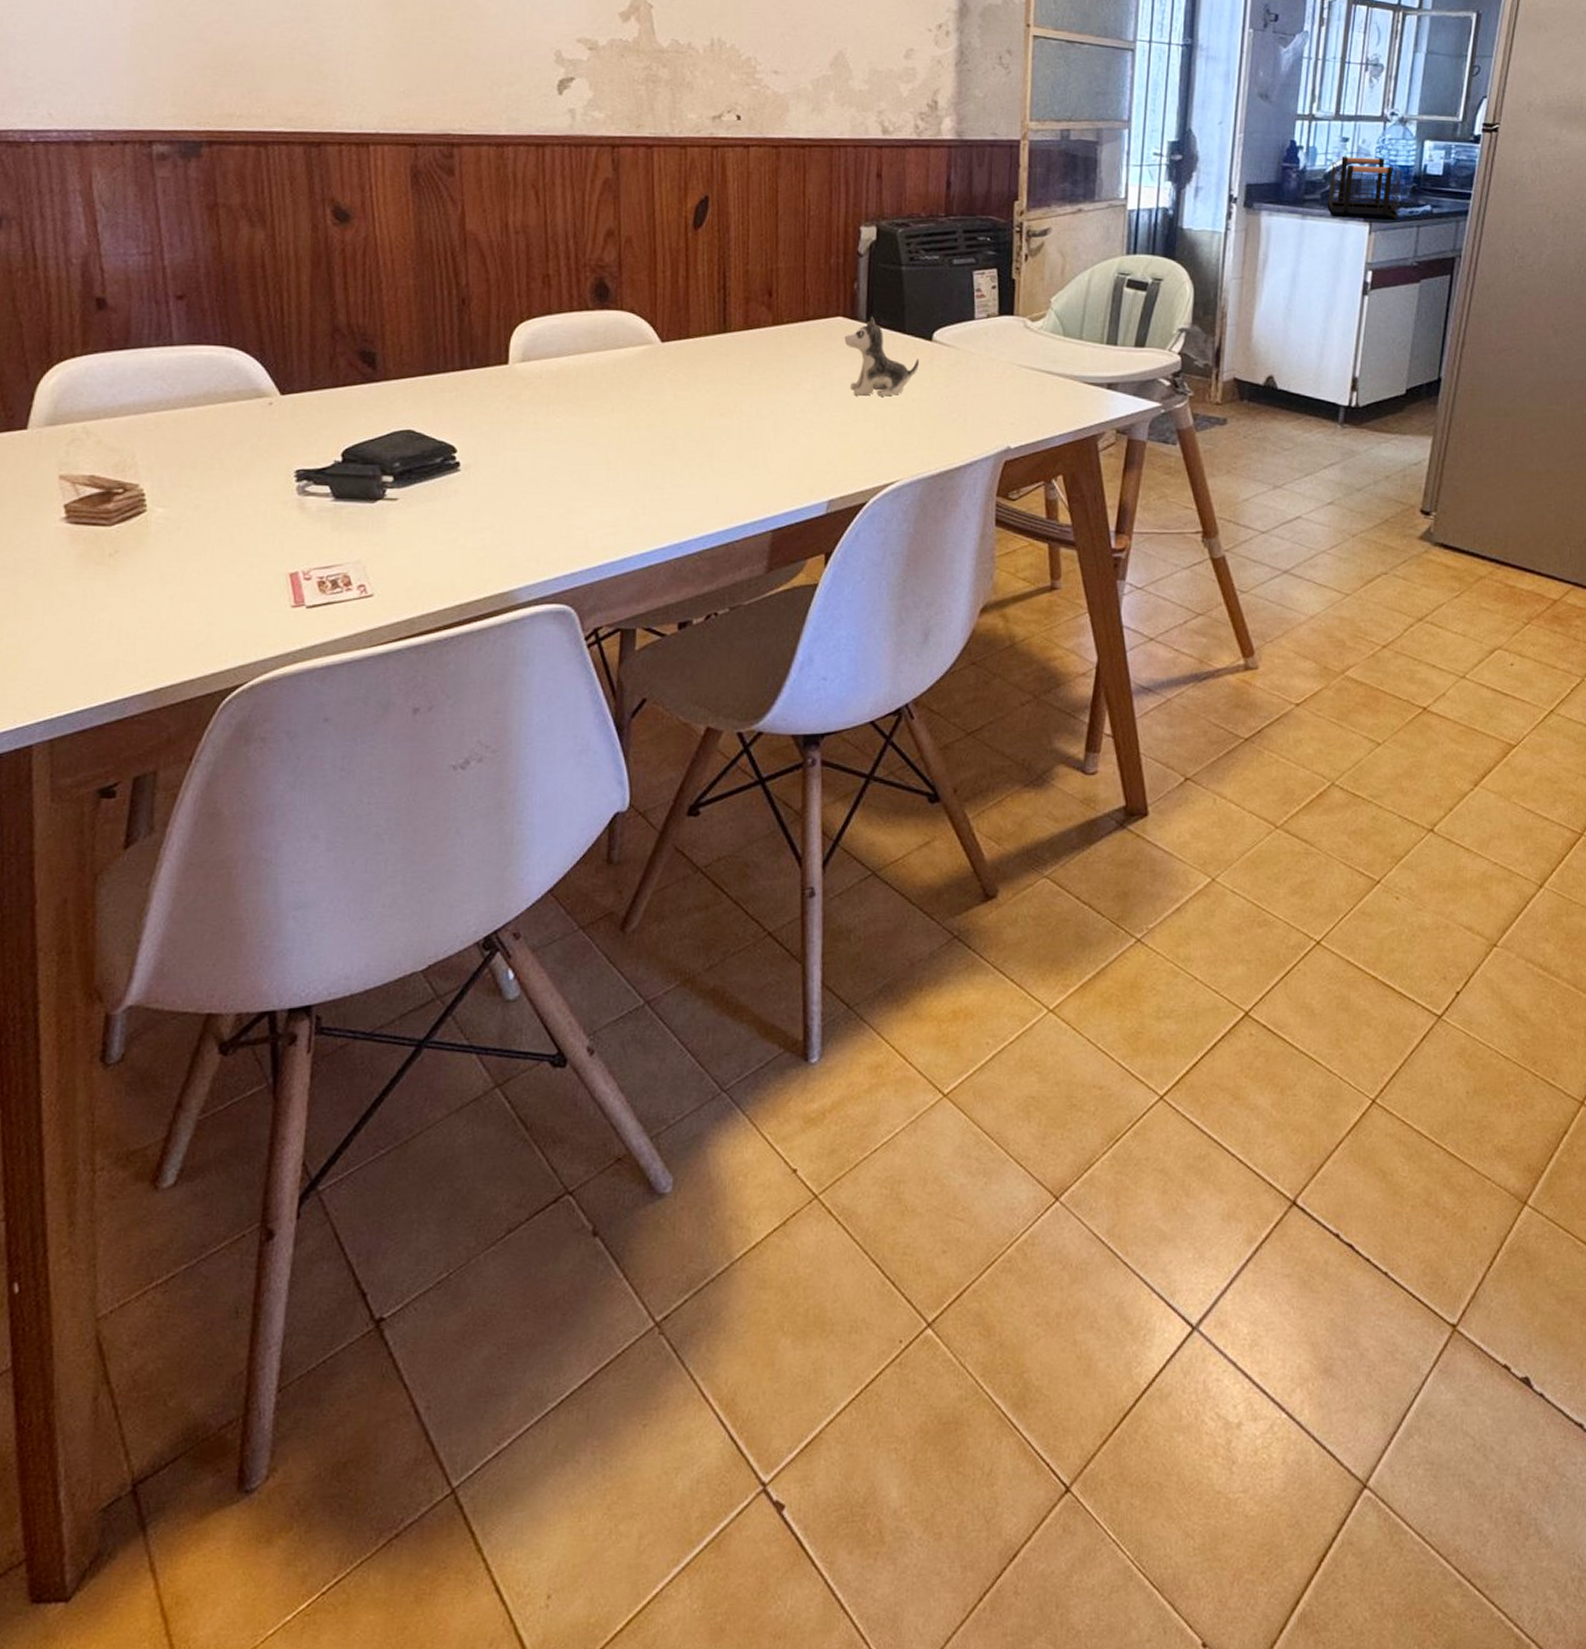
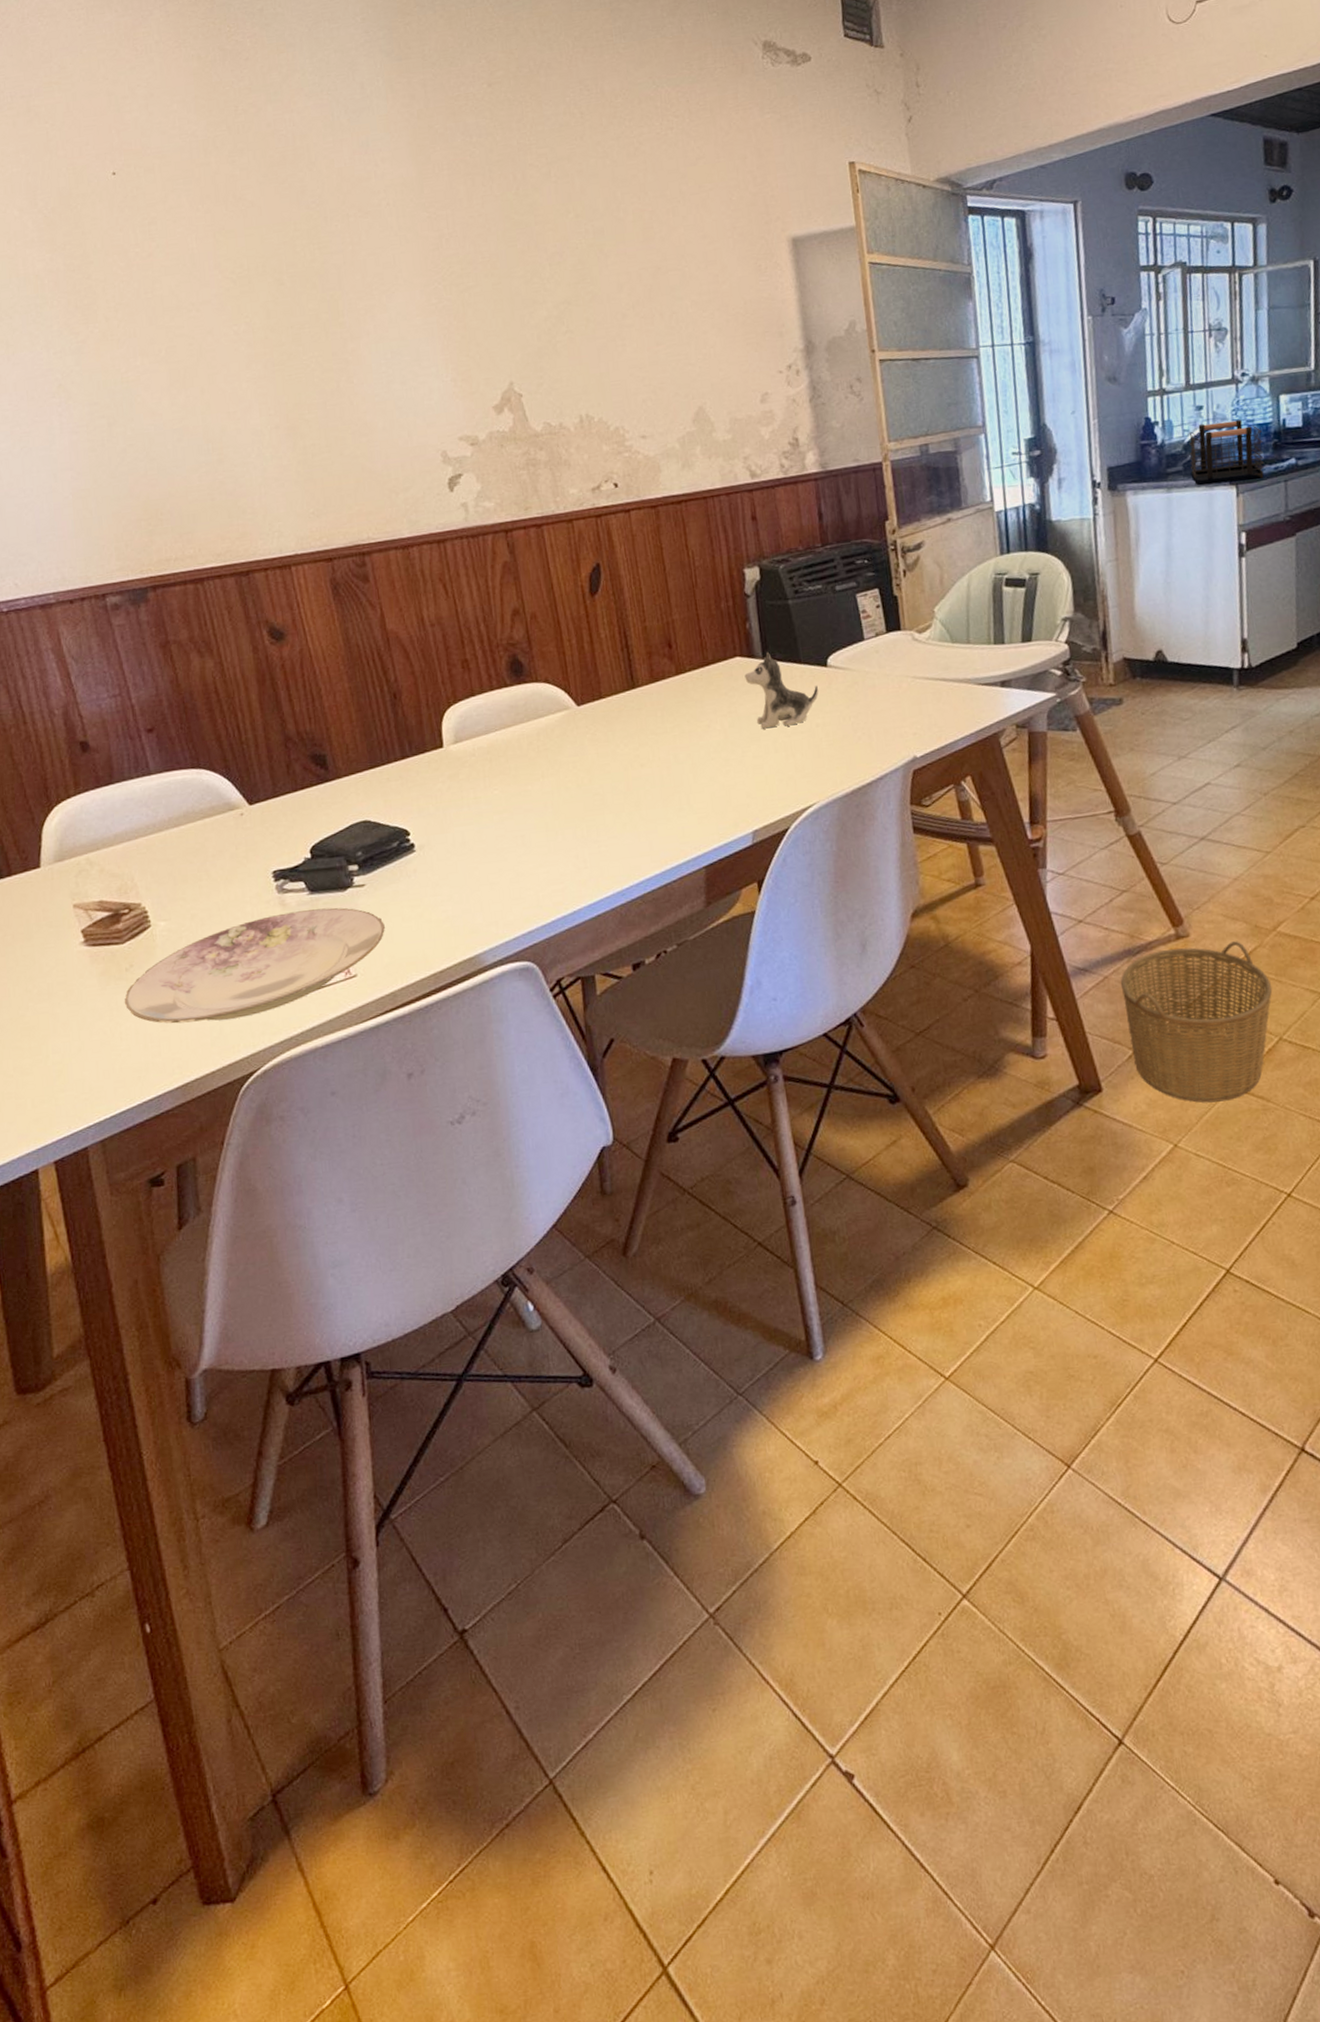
plate: none [101,517,414,624] -> present [124,907,386,1024]
basket: none [1182,679,1332,840] -> present [1120,941,1273,1103]

